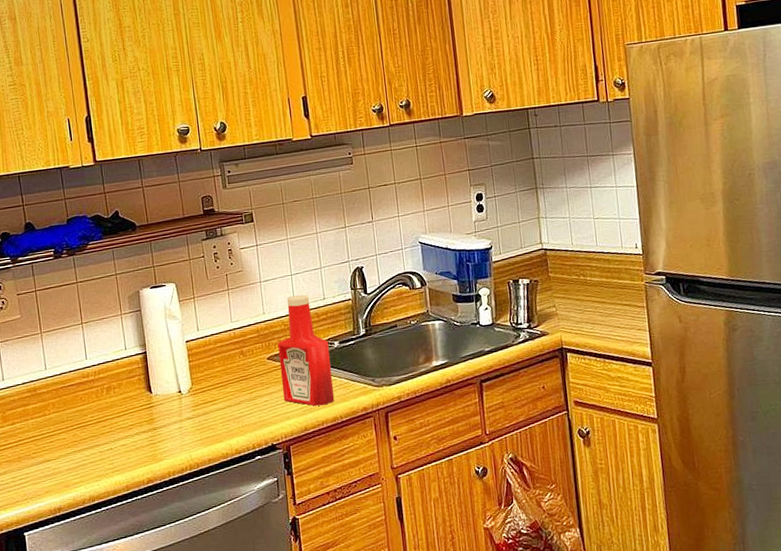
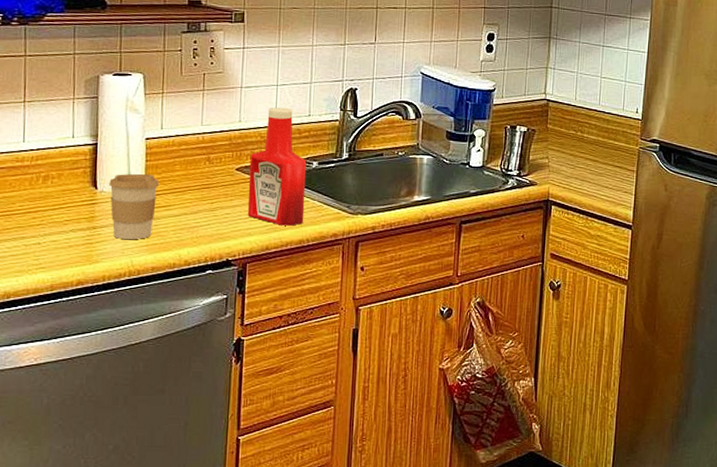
coffee cup: none [161,374,204,437] -> present [109,174,160,240]

